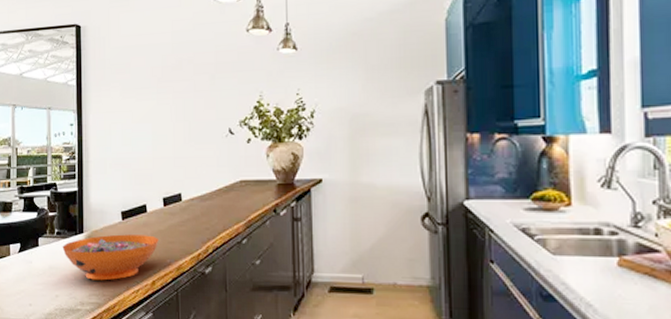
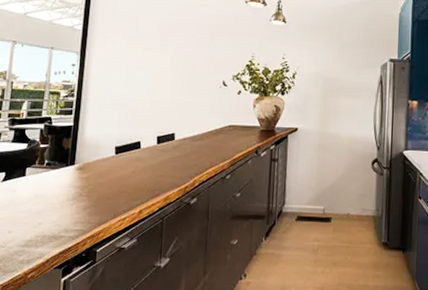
decorative bowl: present [62,234,159,281] -> none [51,167,149,210]

